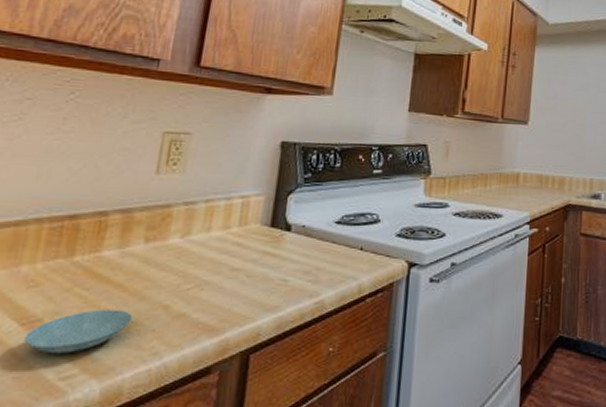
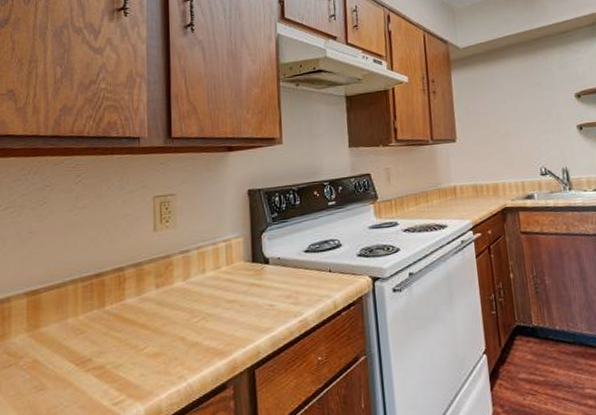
saucer: present [24,309,133,354] -> none [81,344,158,386]

